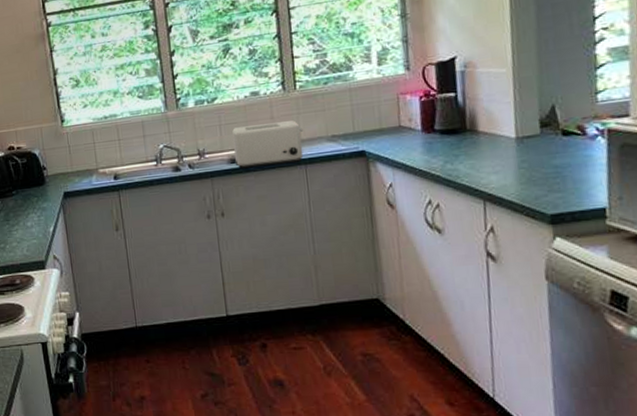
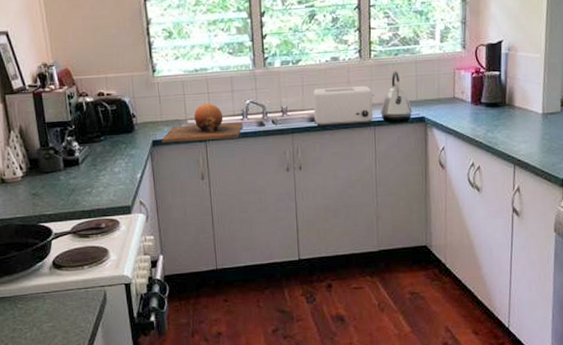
chopping board: none [73,150,158,195] -> present [161,103,243,143]
kettle: none [311,101,350,160] -> present [380,71,413,123]

